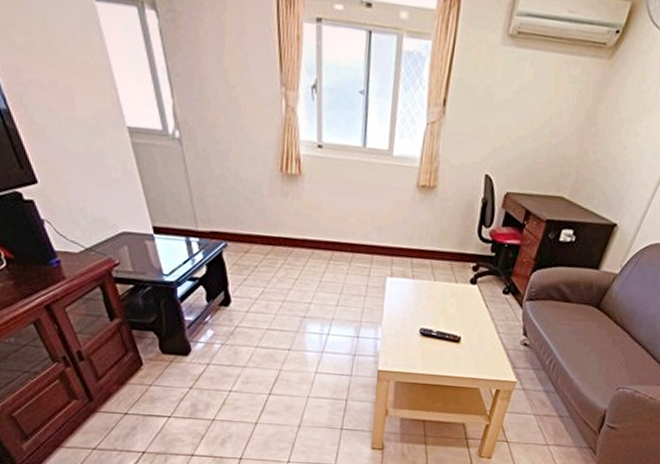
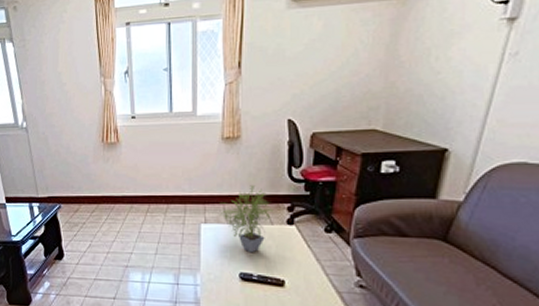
potted plant: none [406,241,461,310] -> present [219,185,274,253]

